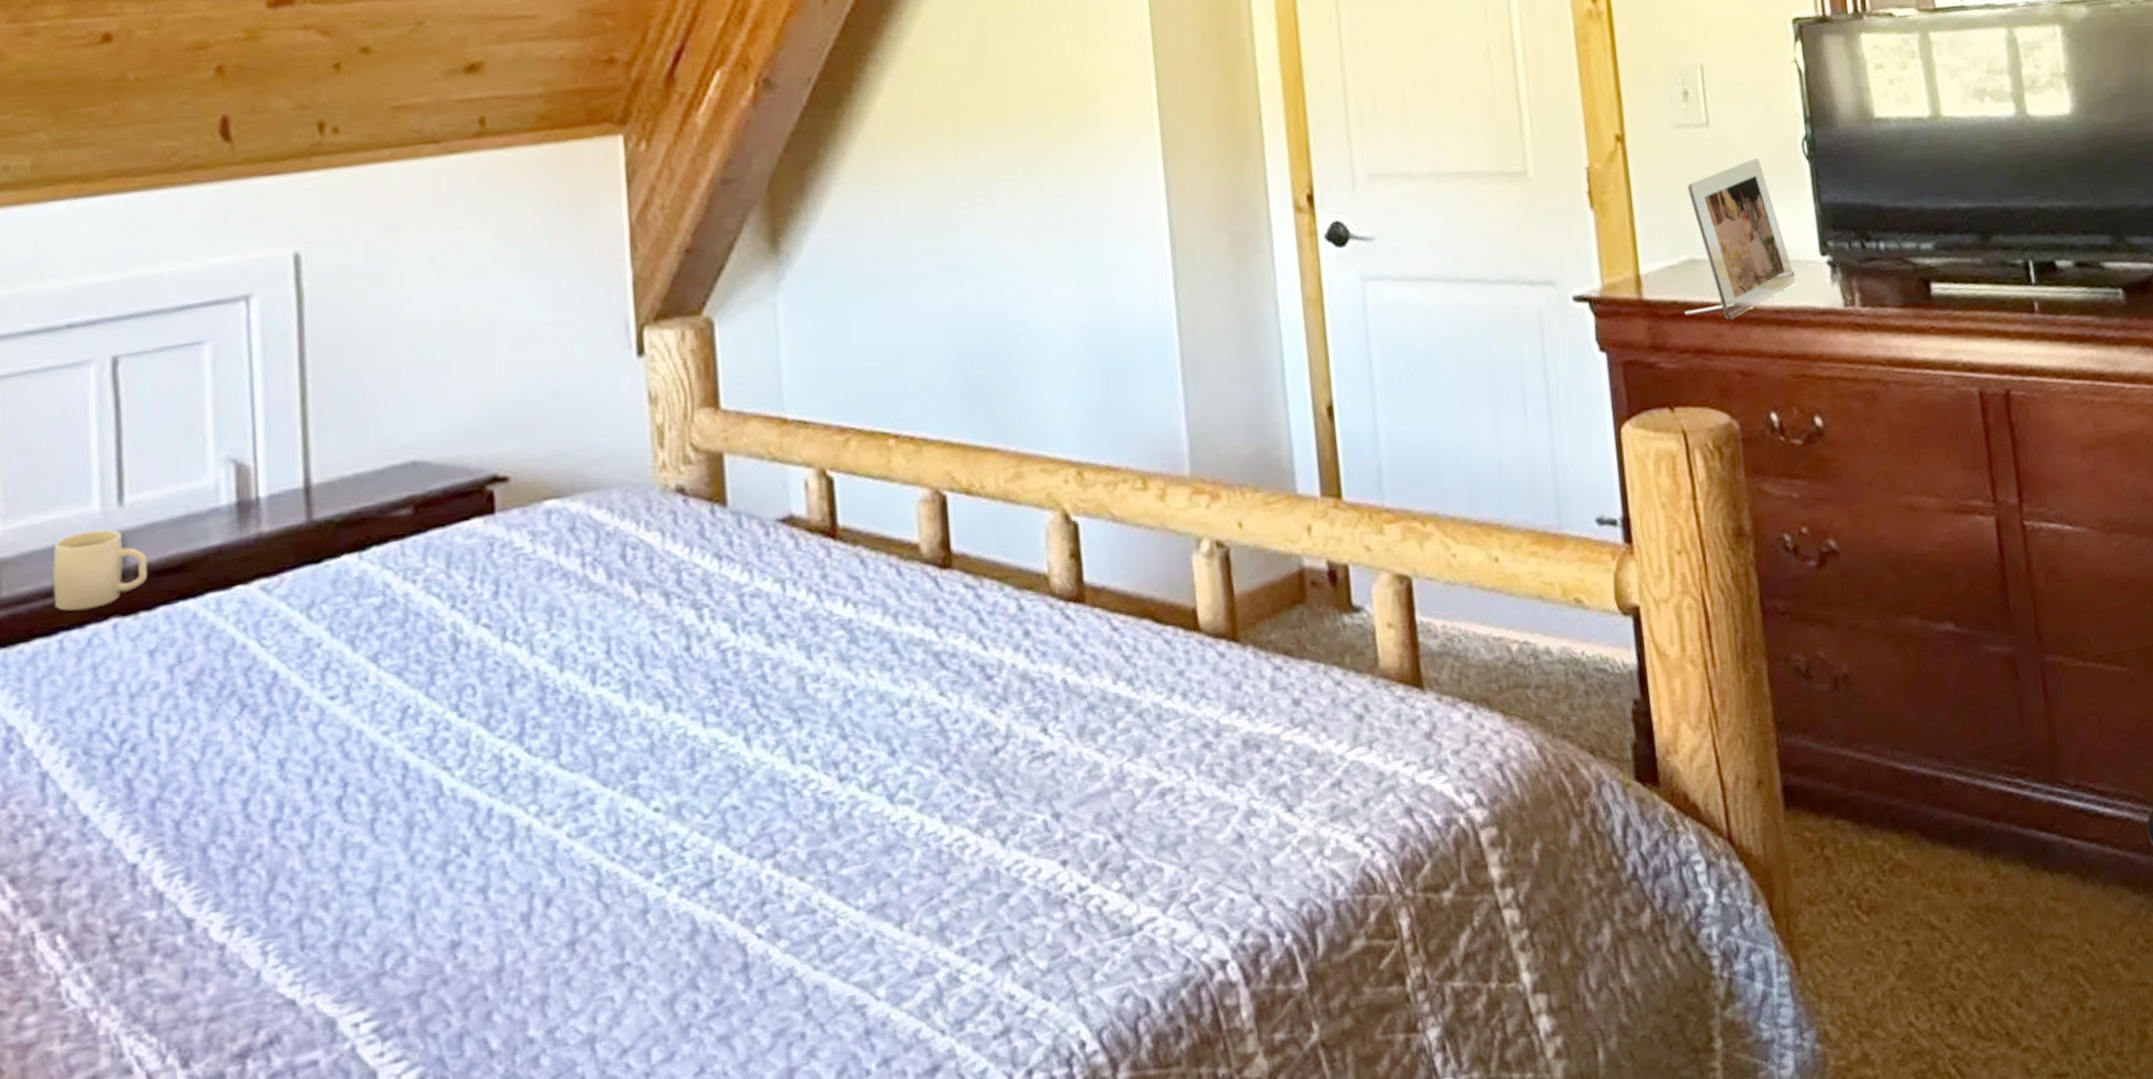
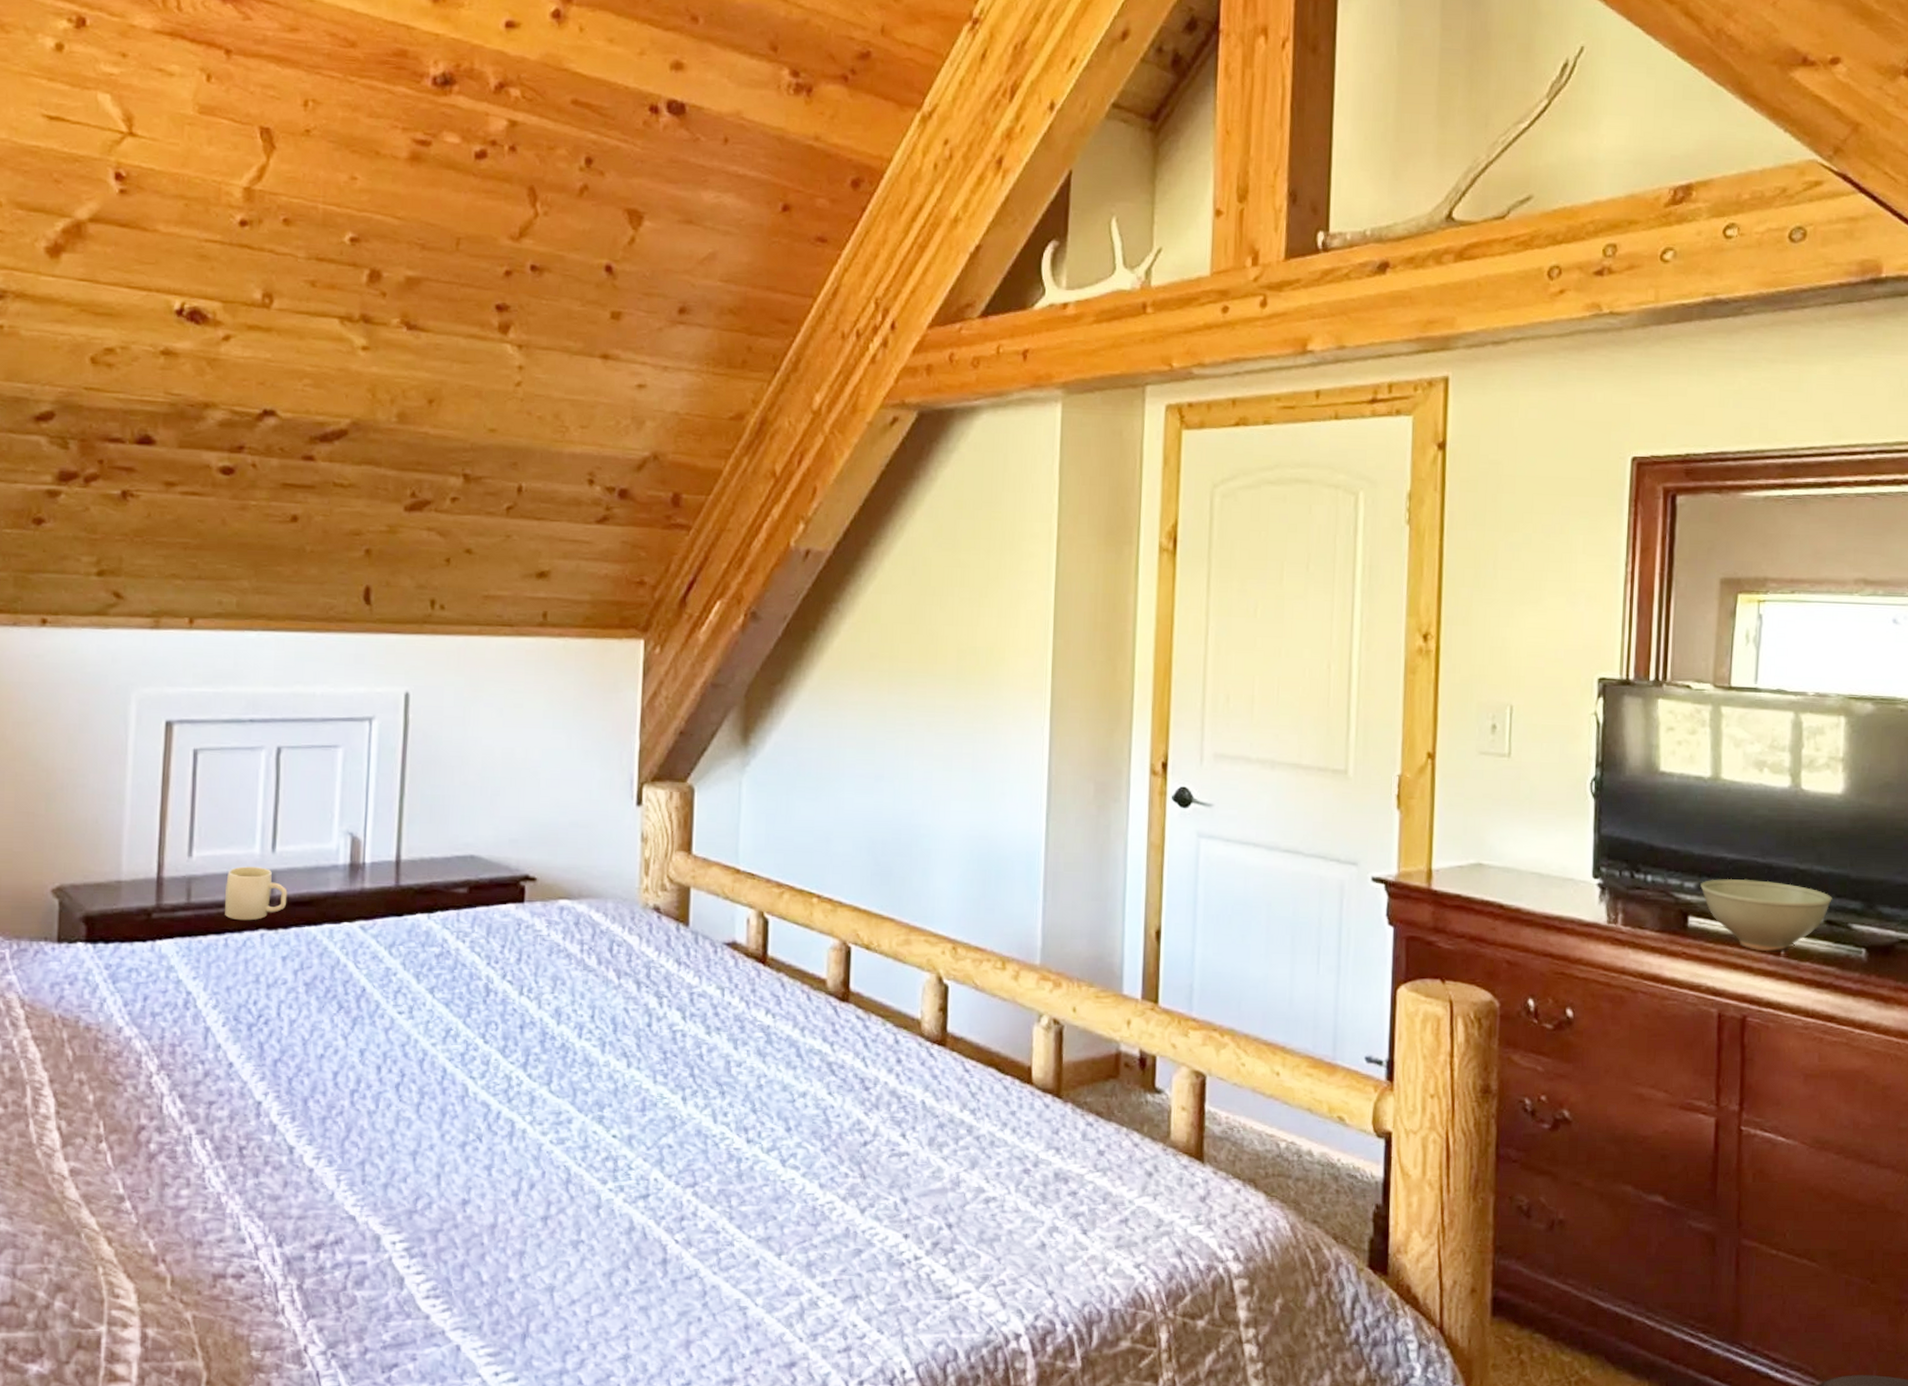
photo frame: present [1685,157,1796,320] -> none [1466,788,1568,918]
bowl: none [1938,227,2079,312] -> present [1700,878,1832,952]

